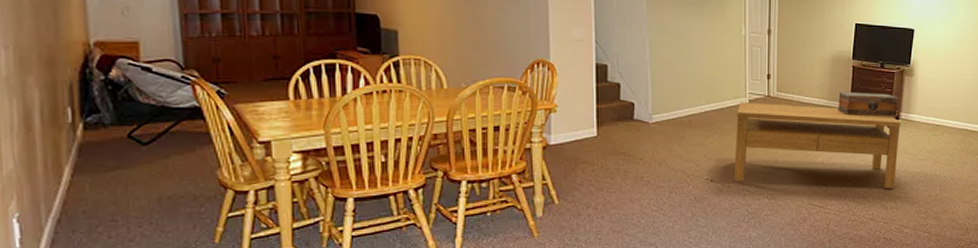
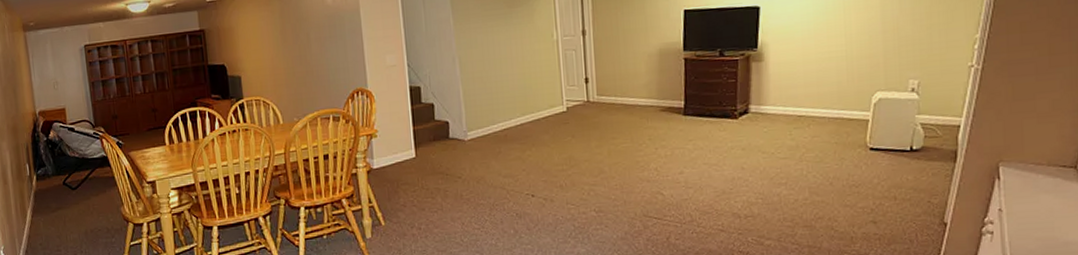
coffee table: present [734,102,901,189] -> none [554,107,751,195]
decorative box: present [837,91,898,117] -> none [669,85,745,115]

